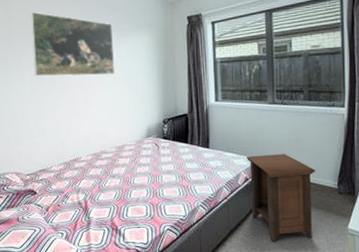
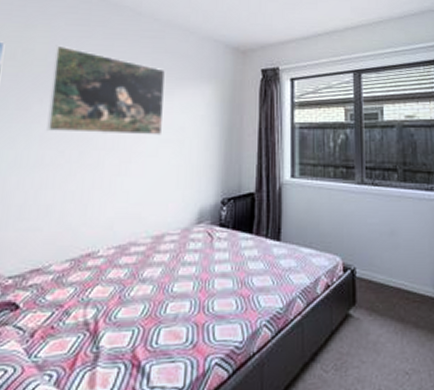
nightstand: present [246,154,316,242] -> none [327,251,414,379]

